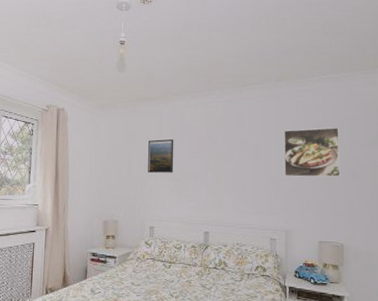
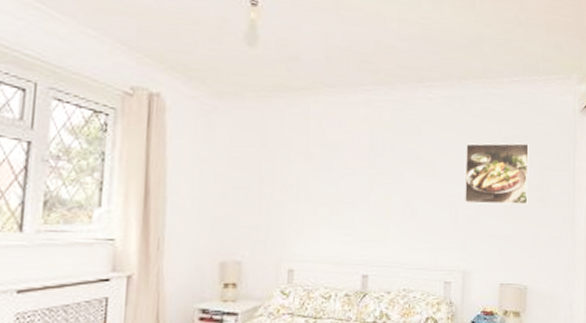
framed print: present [148,139,174,173] -> none [287,147,326,196]

